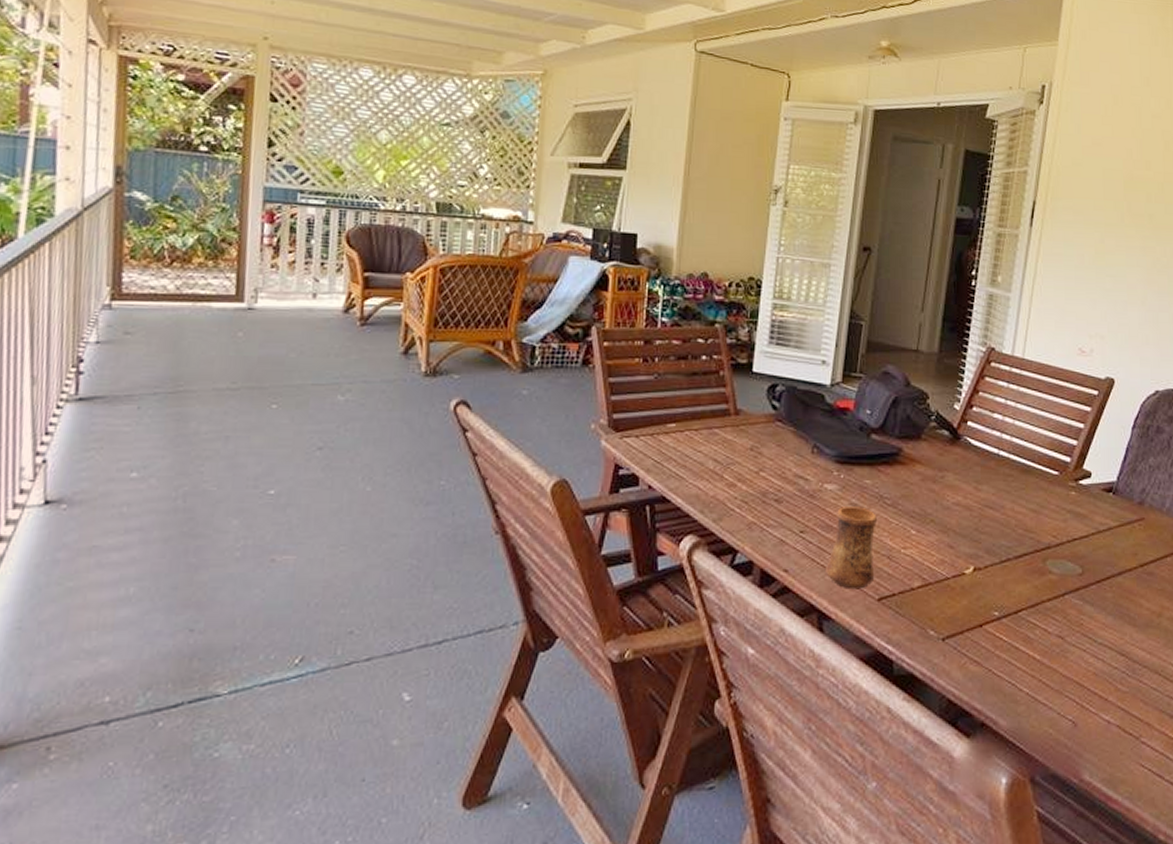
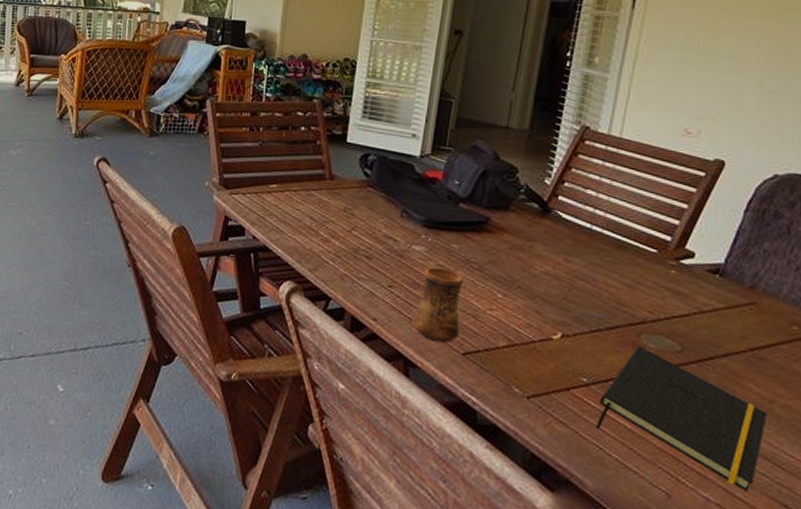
notepad: none [1007,572,1157,709] -> present [595,346,767,492]

